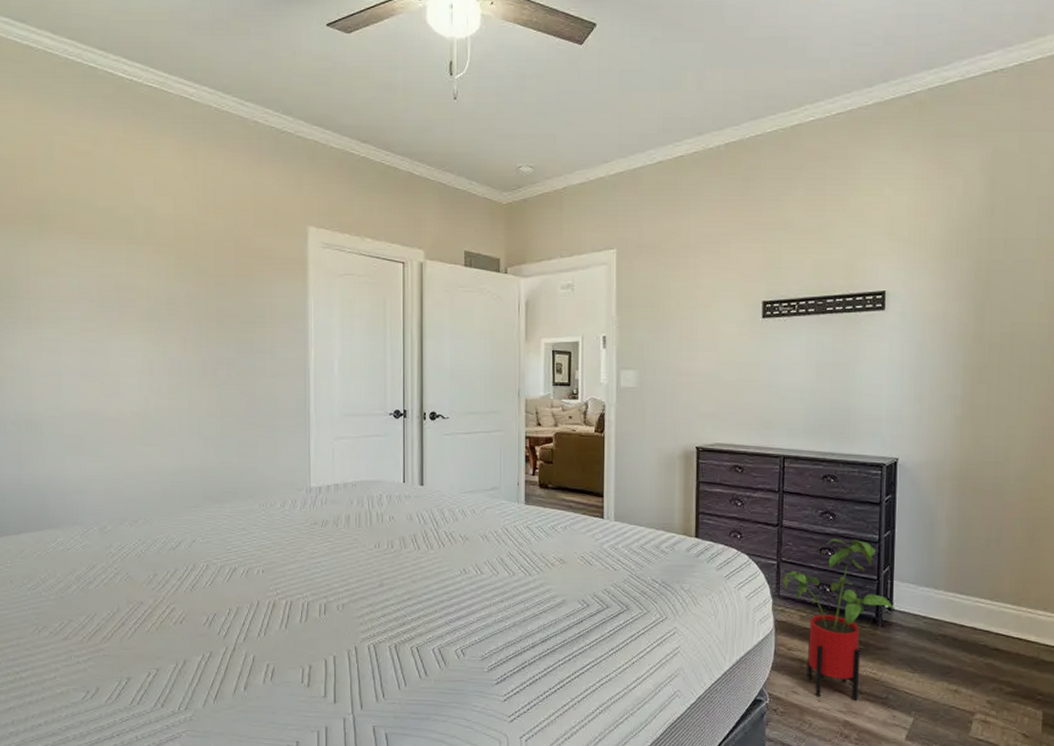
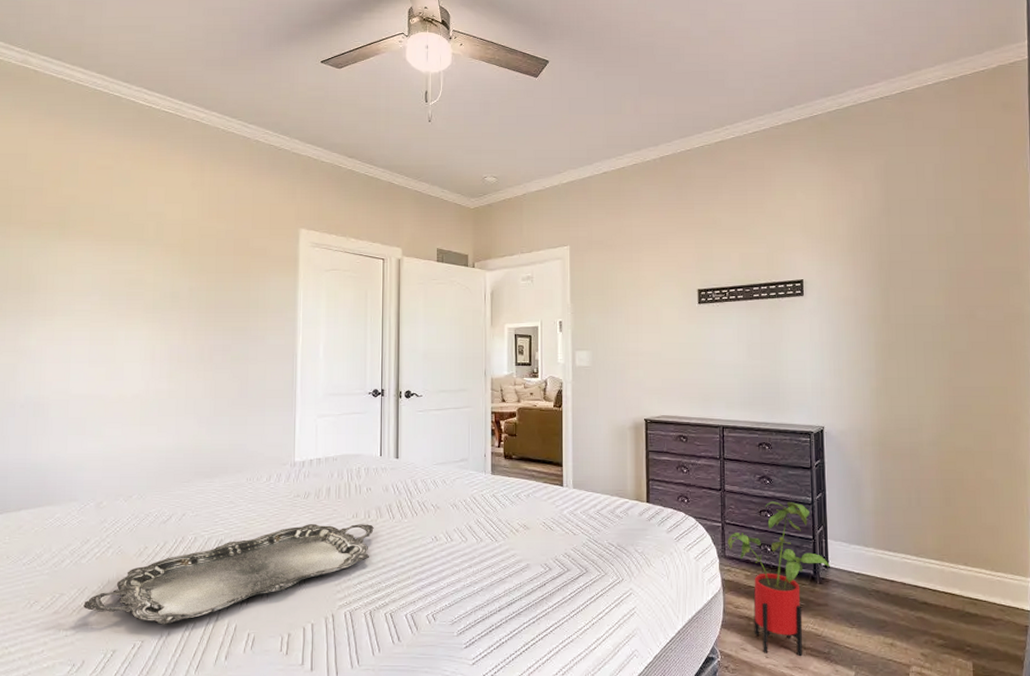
serving tray: none [94,554,398,654] -> present [83,524,374,625]

